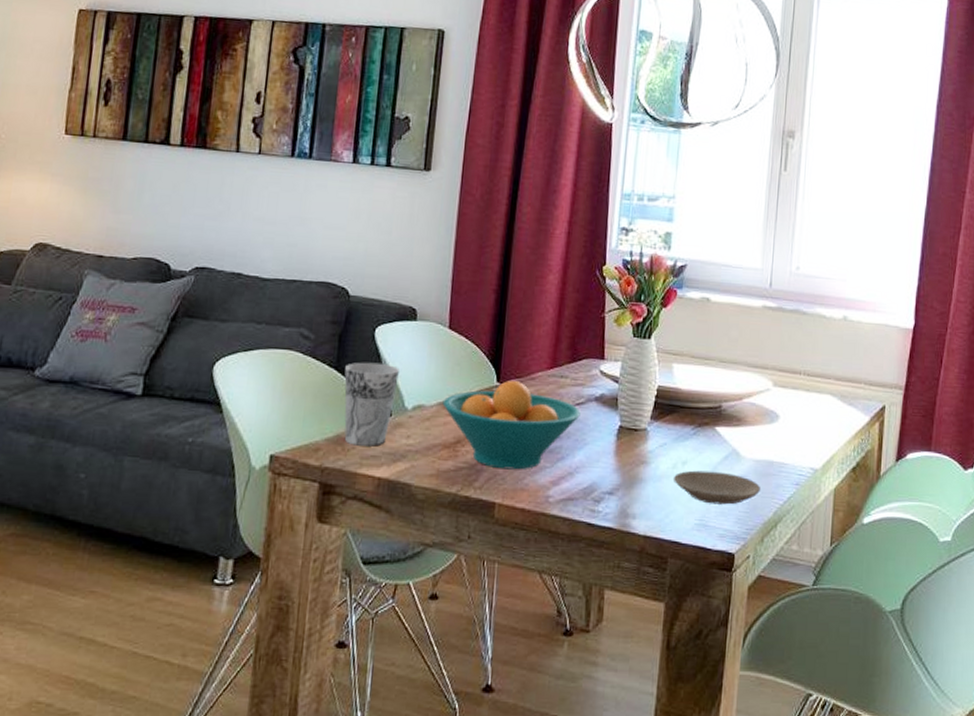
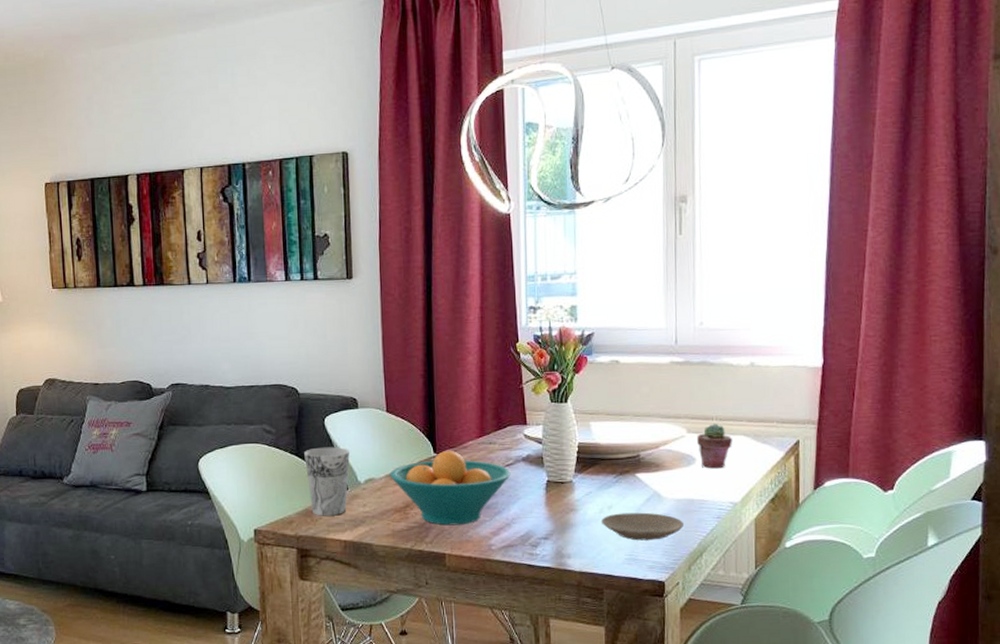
potted succulent: none [782,379,819,429] -> present [697,424,733,469]

